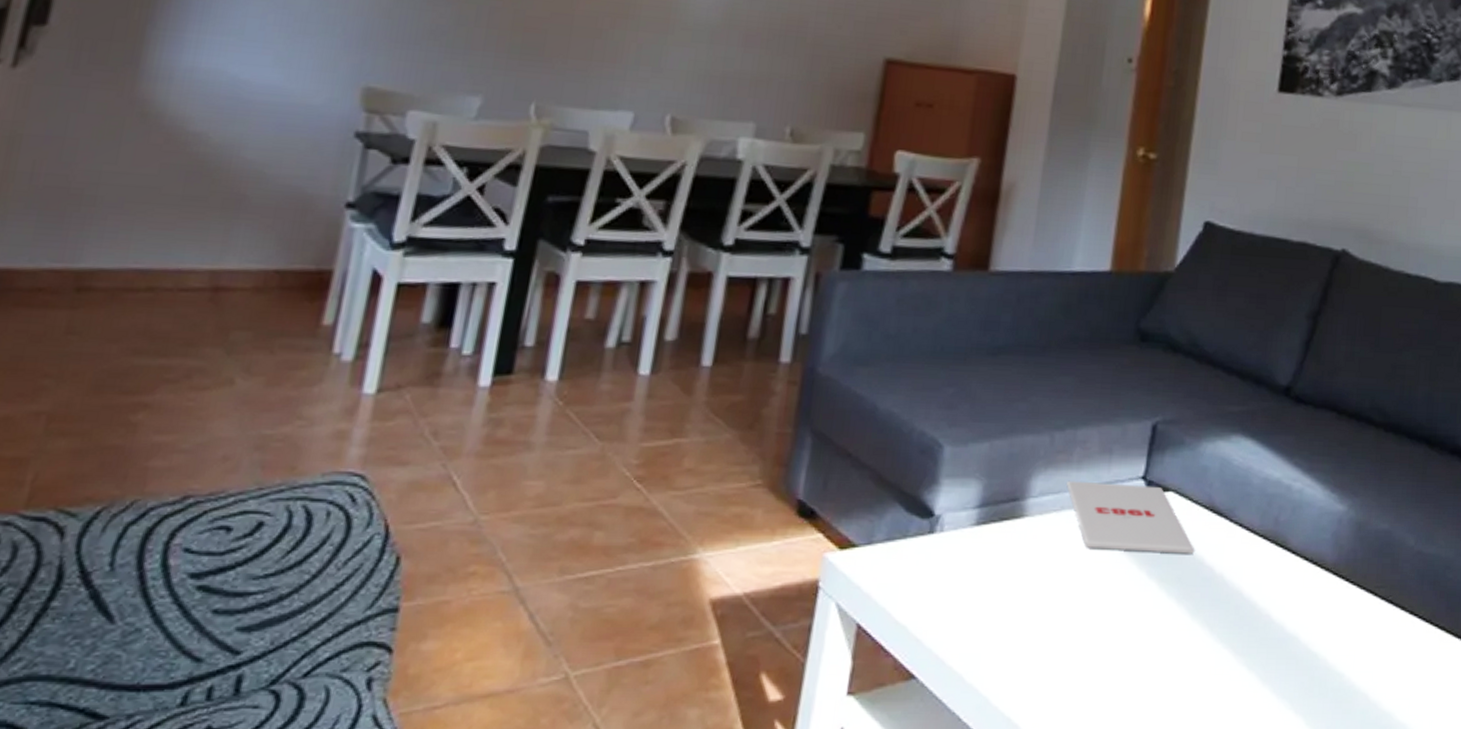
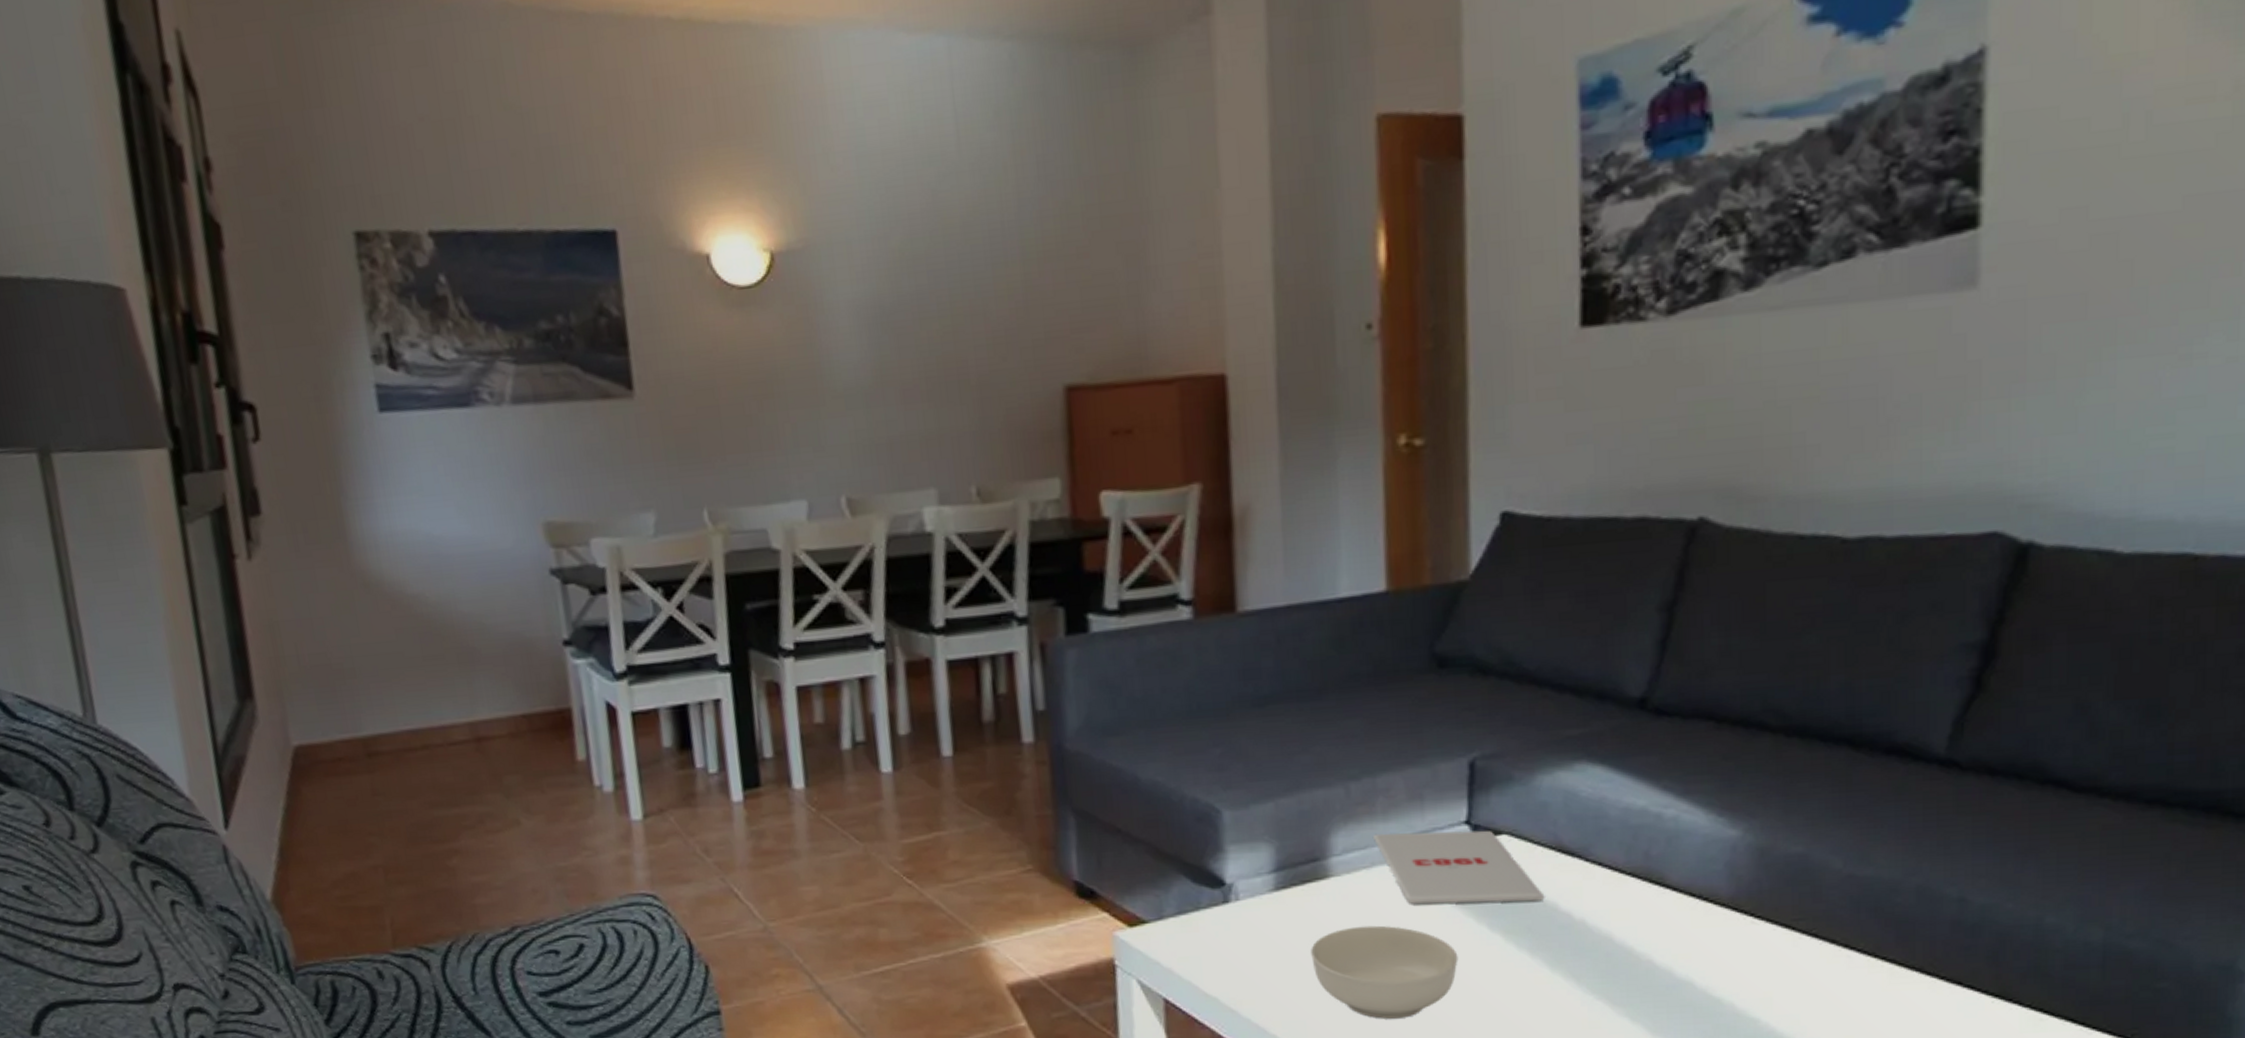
bowl: none [996,565,1119,656] -> present [1311,925,1459,1019]

